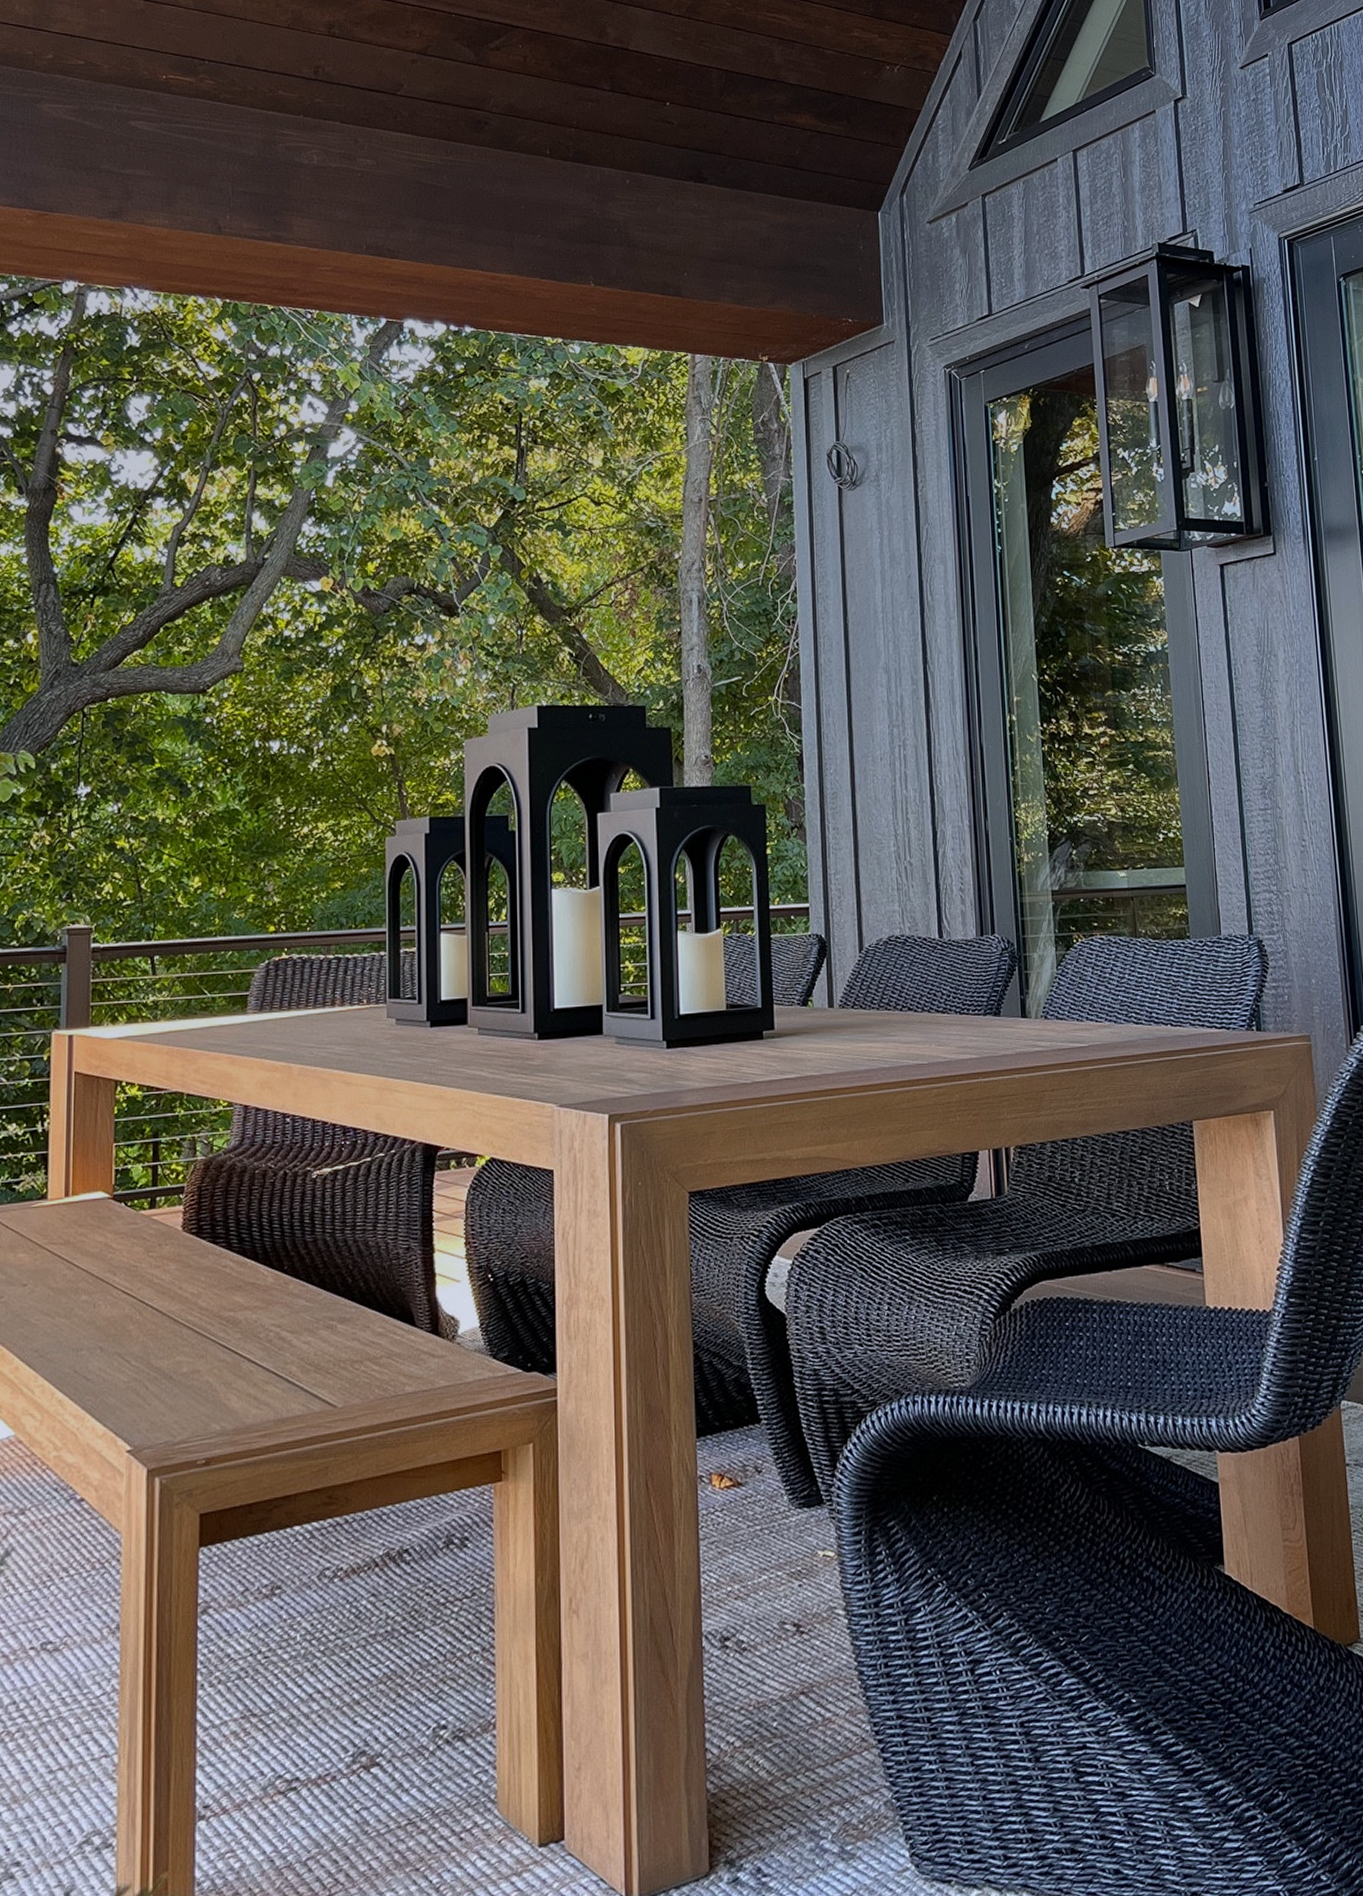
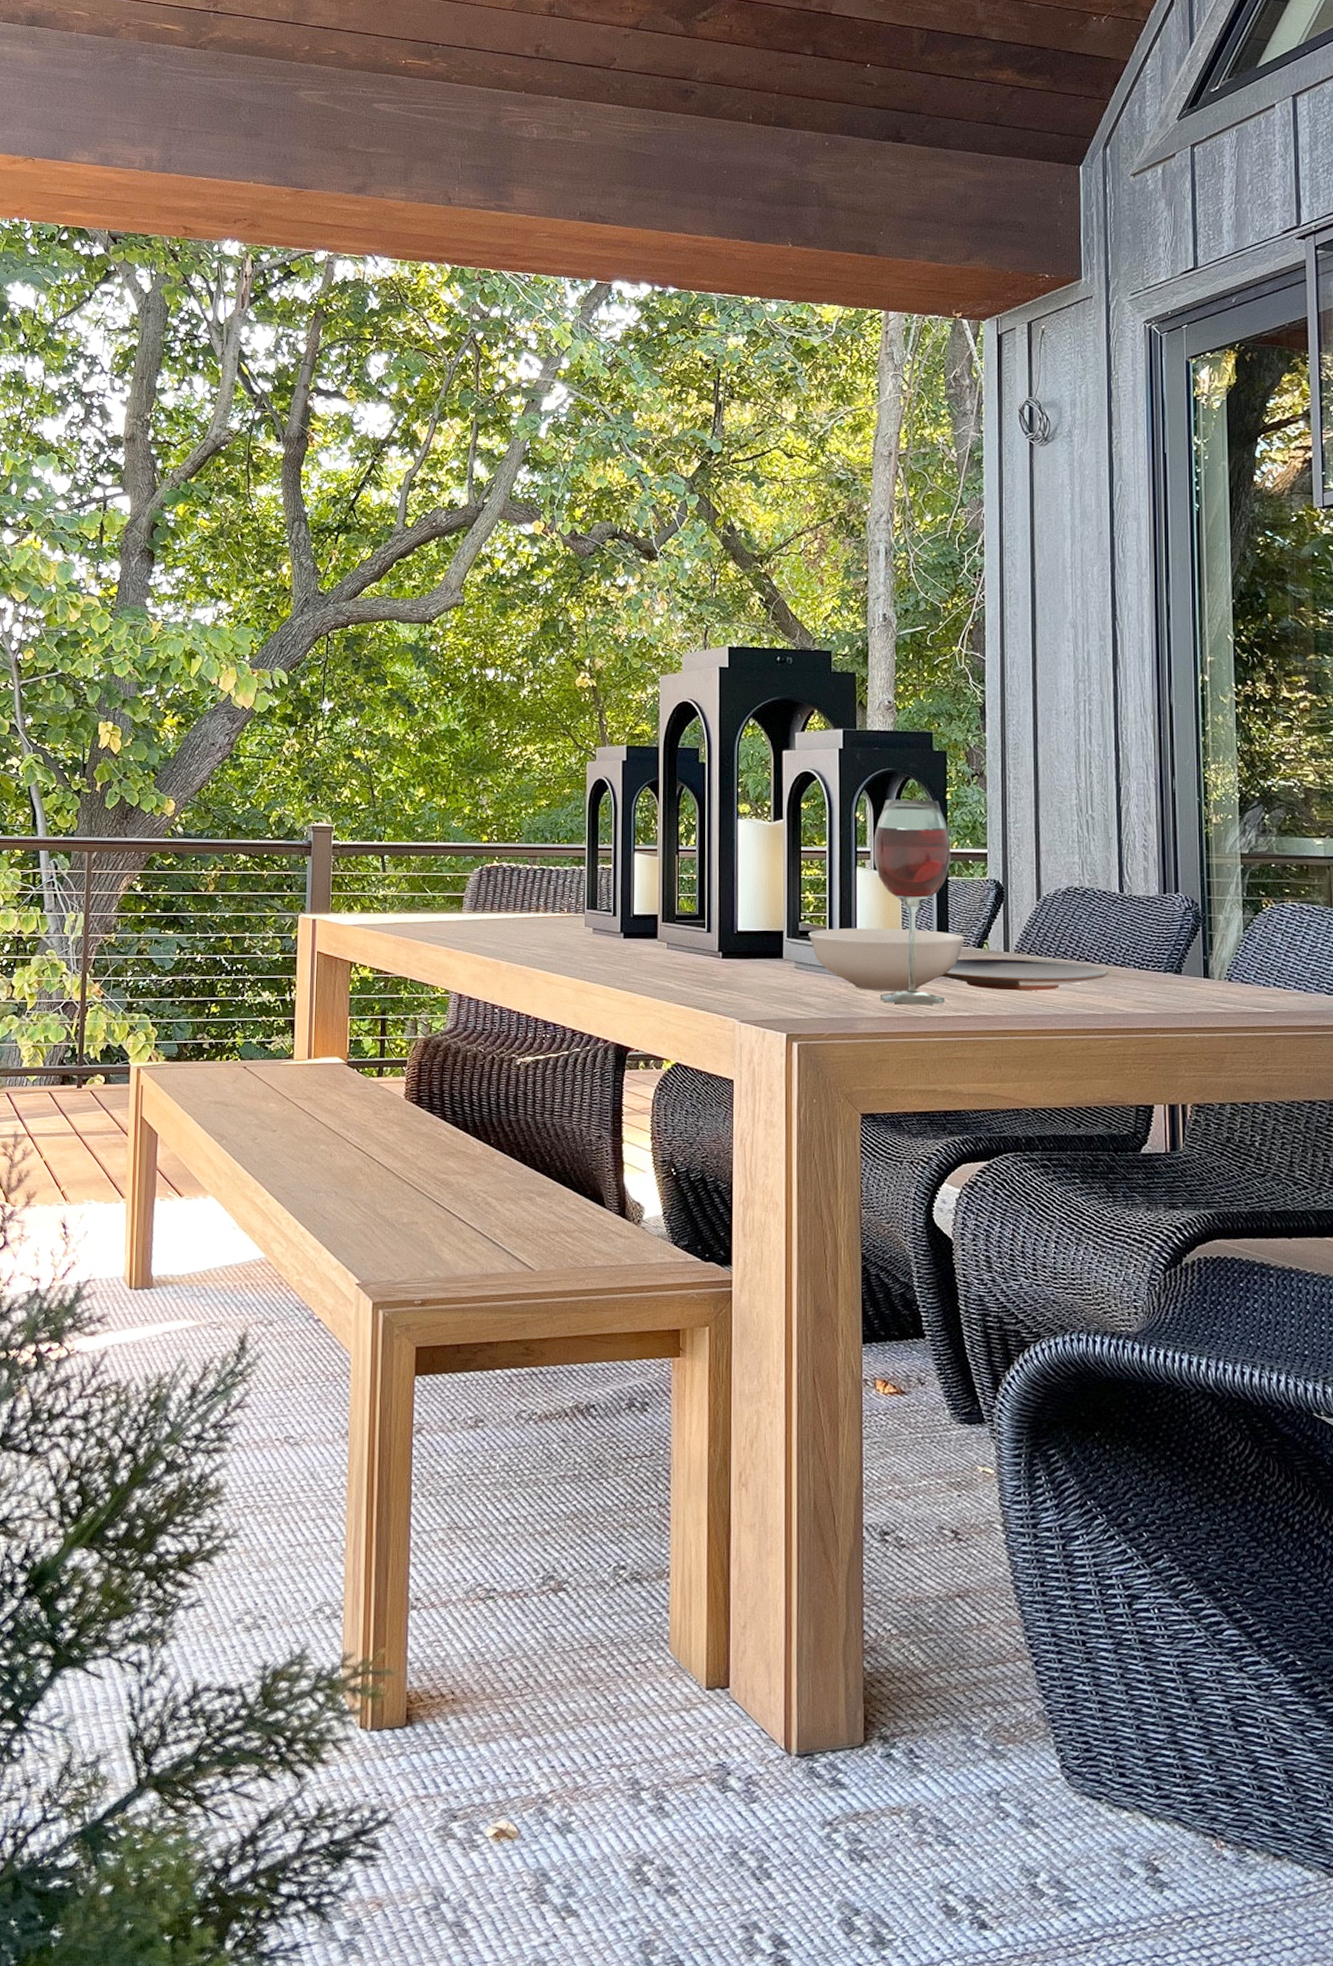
bowl: none [629,991,789,1061] -> present [808,927,964,992]
wineglass: none [694,856,773,1072] -> present [873,799,951,1005]
plate: none [766,1013,931,1048] -> present [941,958,1109,991]

